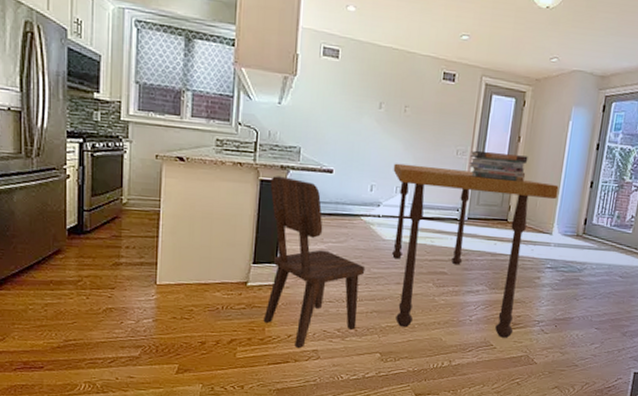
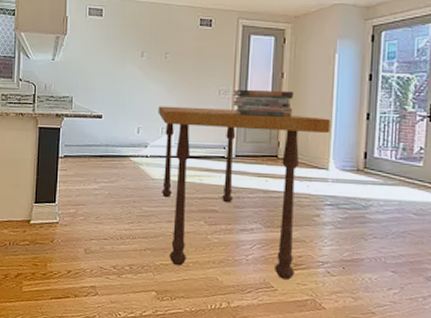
dining chair: present [263,176,366,349] -> none [45,123,137,285]

